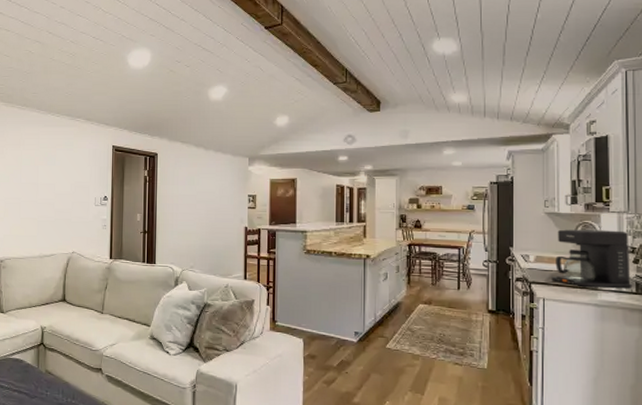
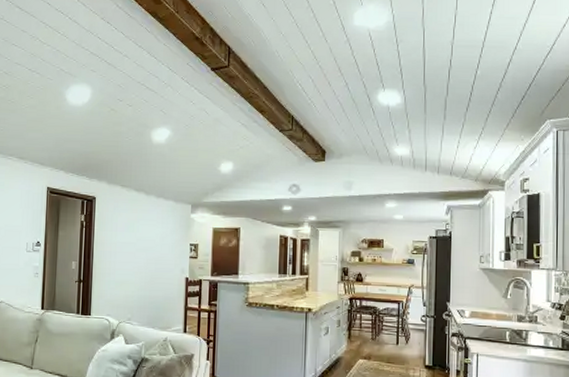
coffee maker: present [551,229,631,289] -> none [485,285,558,345]

